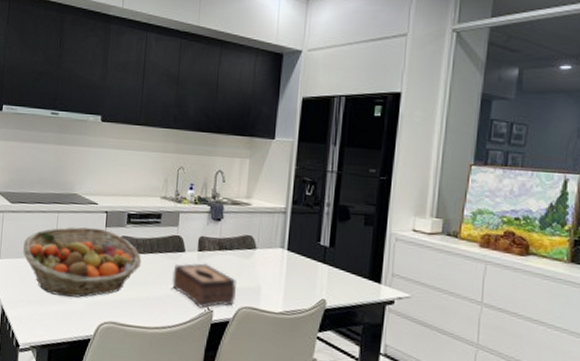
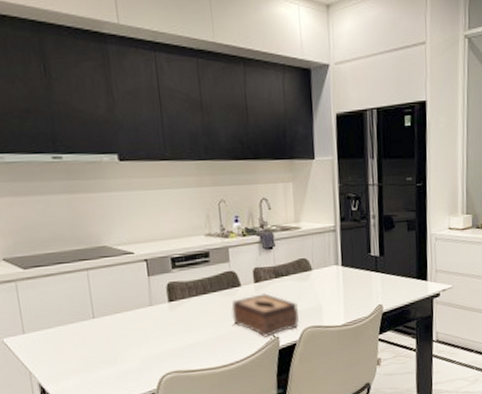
fruit basket: present [23,226,141,298] -> none [51,278,196,359]

